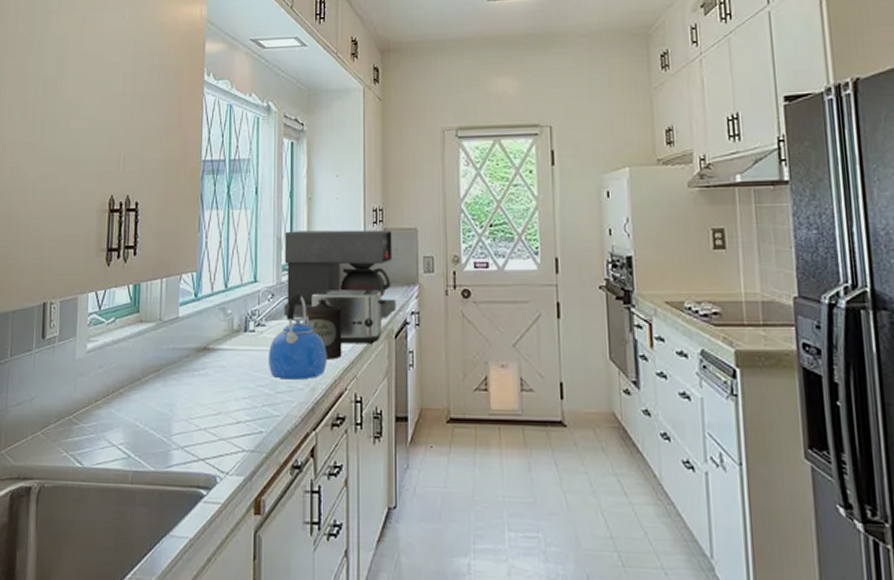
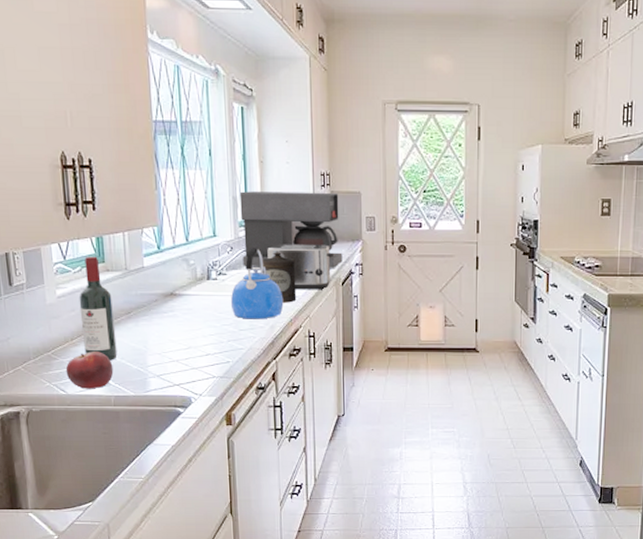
fruit: none [85,416,135,462] -> present [65,352,114,389]
wine bottle: none [107,305,143,427] -> present [79,256,118,360]

